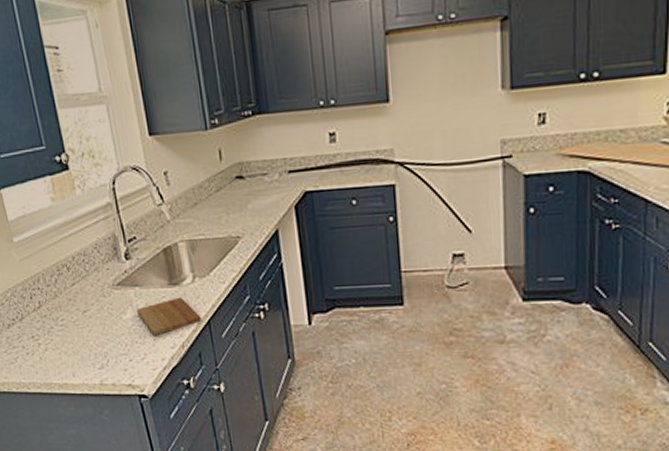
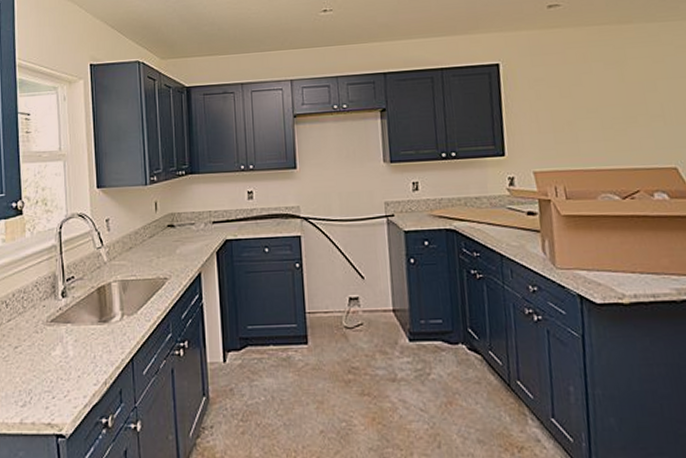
cutting board: present [137,297,202,336] -> none [66,334,125,373]

